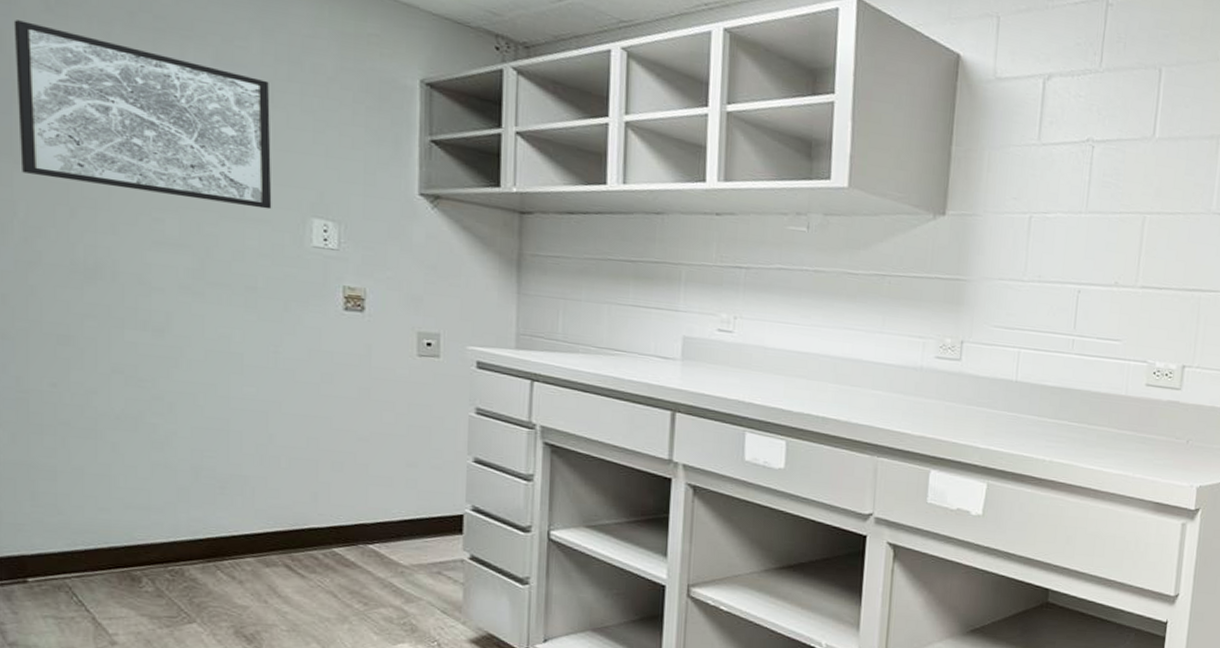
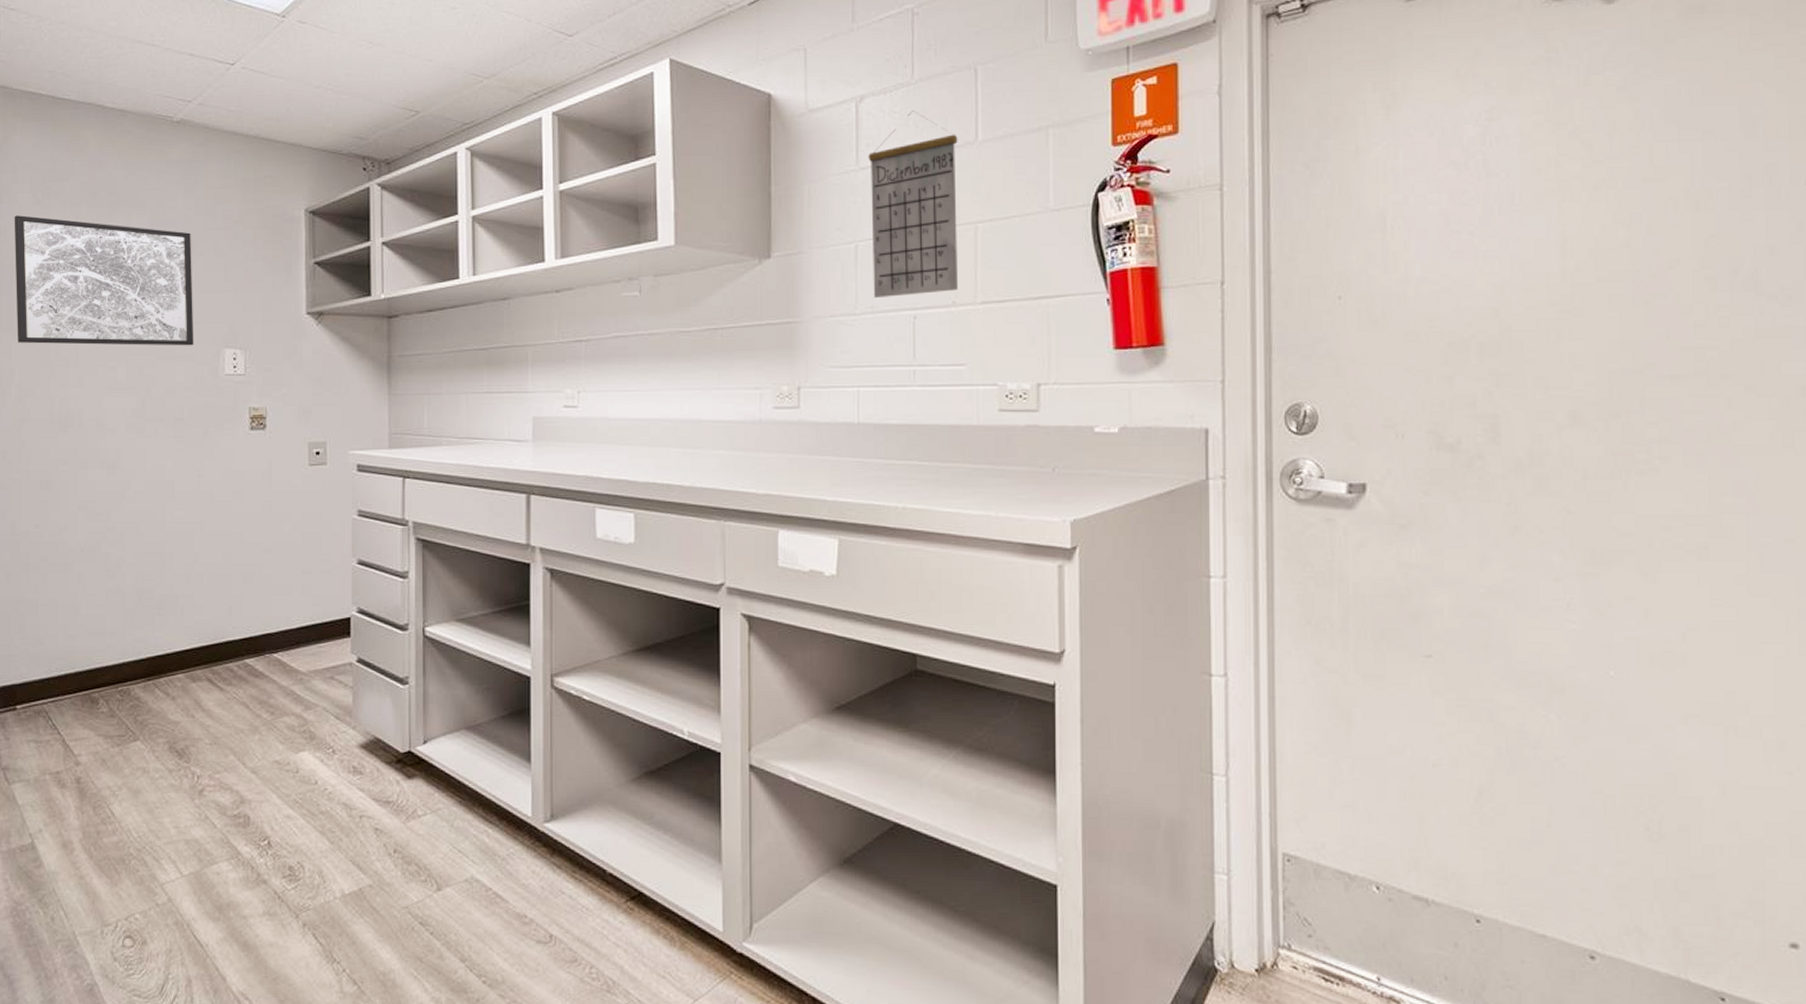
calendar: none [1042,98,1137,273] -> present [868,111,958,299]

